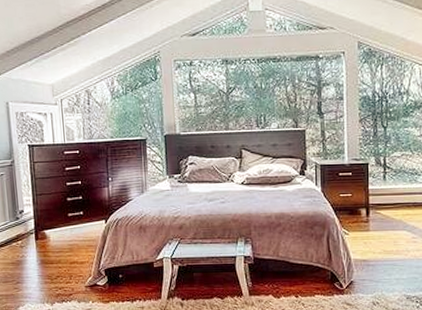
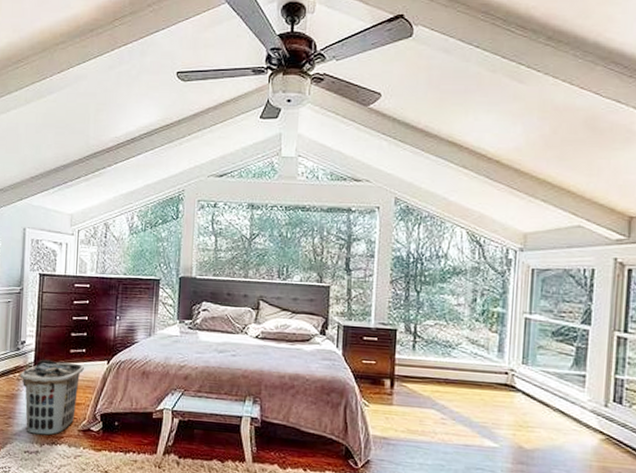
clothes hamper: none [22,225,85,295] -> present [19,359,85,436]

